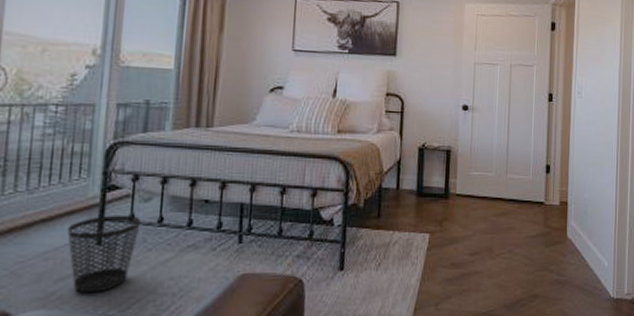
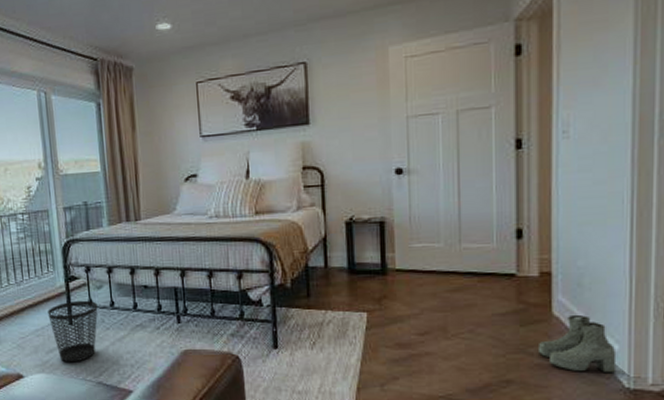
boots: none [556,237,607,286] -> present [537,314,617,374]

